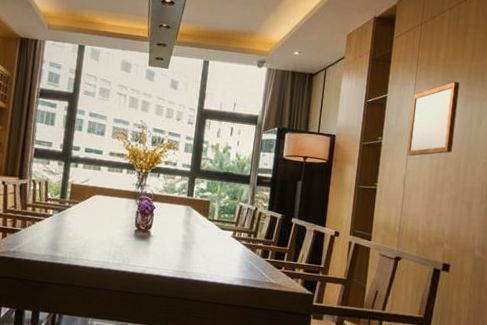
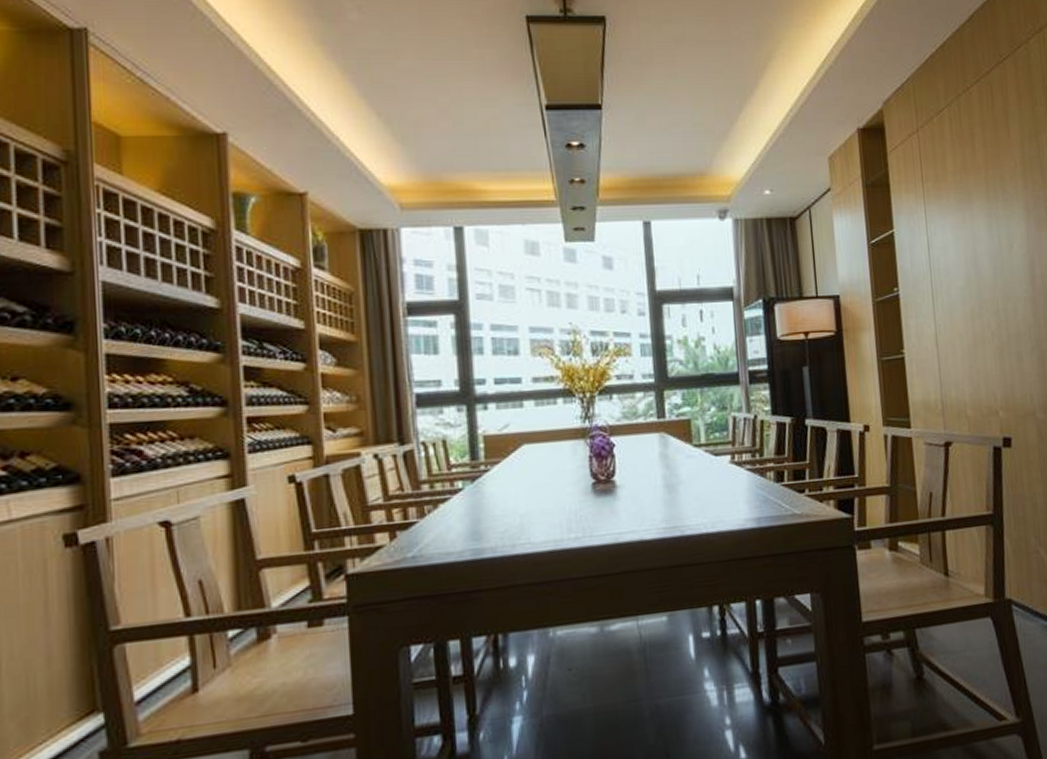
writing board: present [406,82,460,156] -> none [926,199,986,306]

